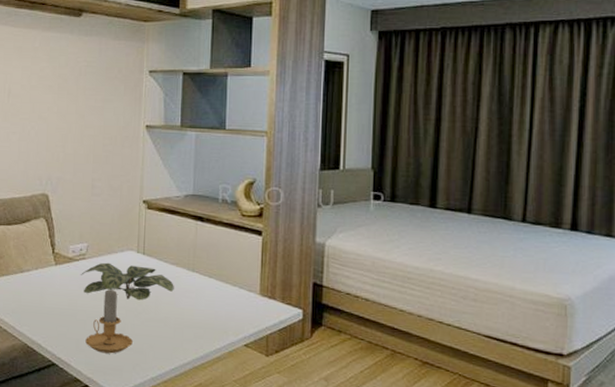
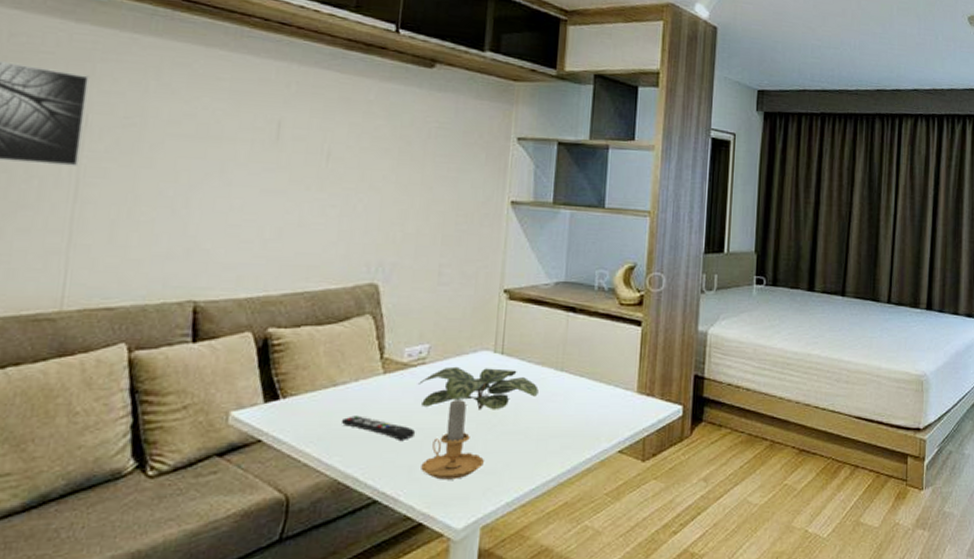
remote control: none [27,296,81,319] -> present [341,416,416,440]

